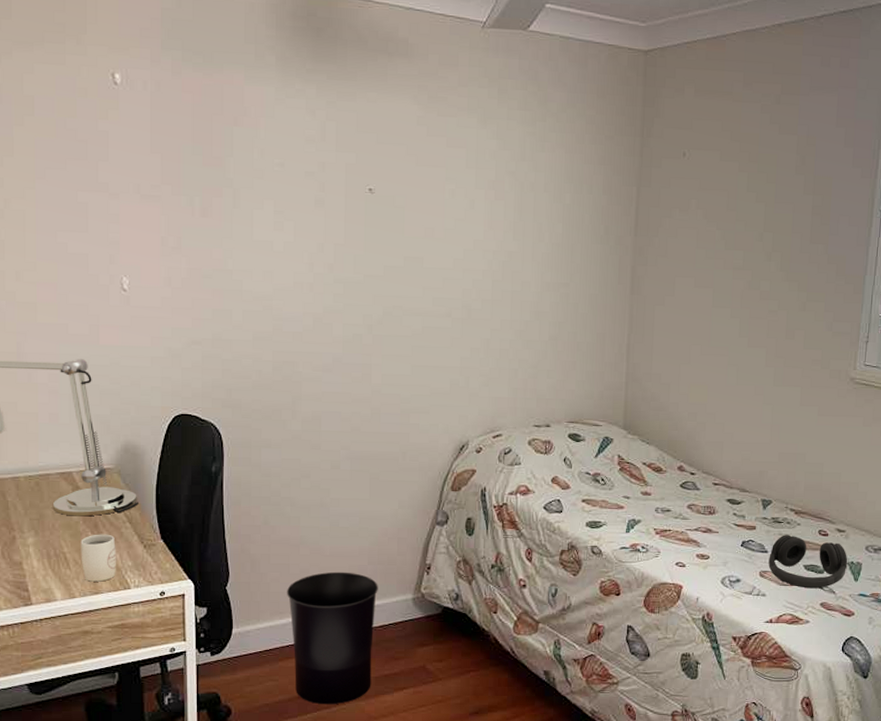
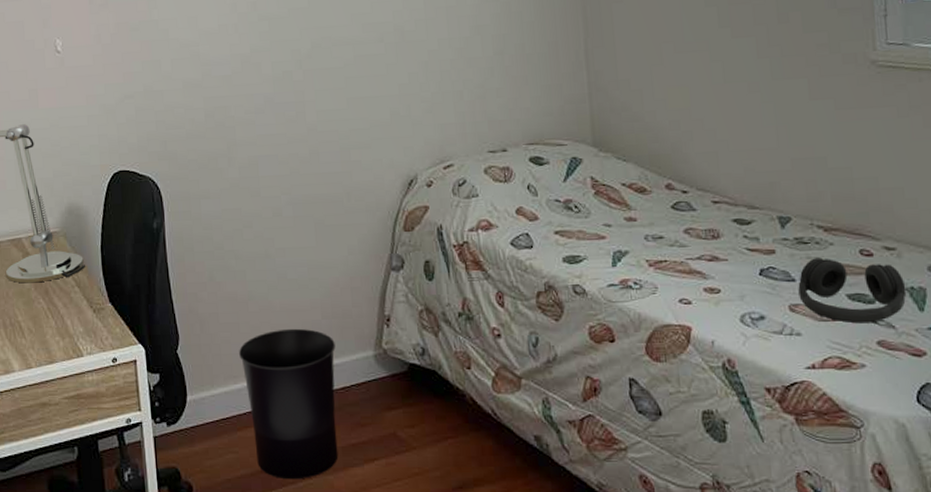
mug: present [80,534,117,582] -> none [33,300,69,351]

